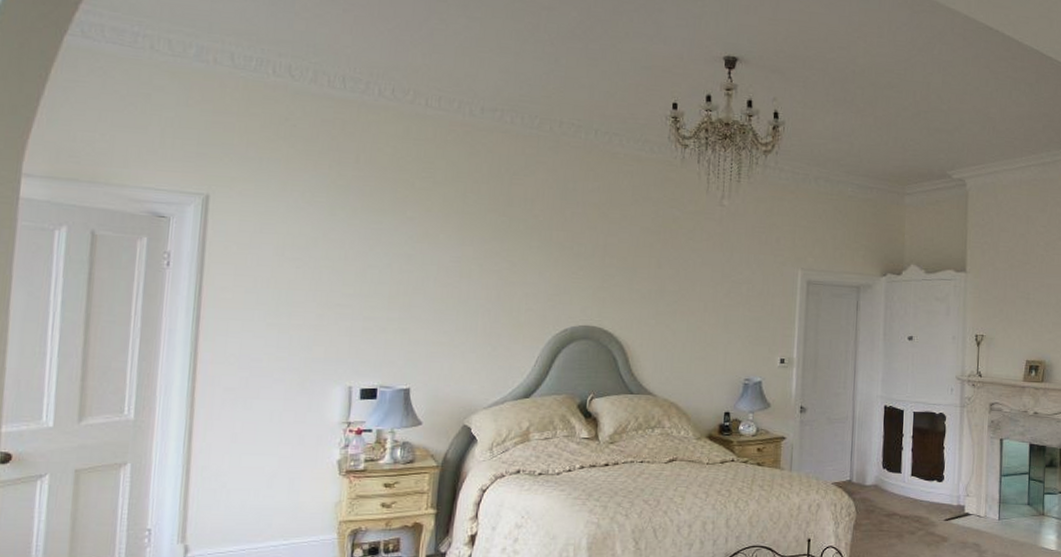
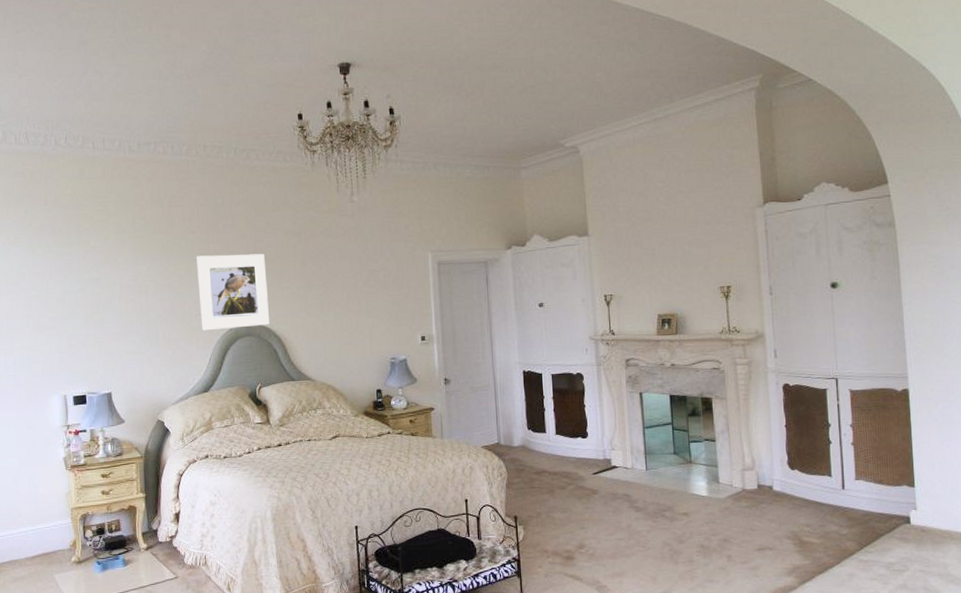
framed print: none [530,243,616,330] -> present [196,253,270,331]

